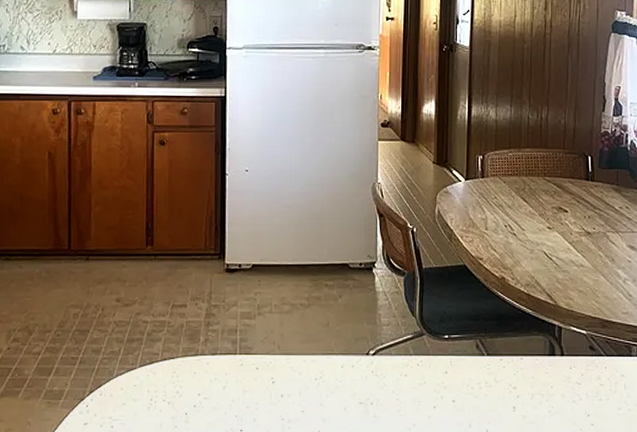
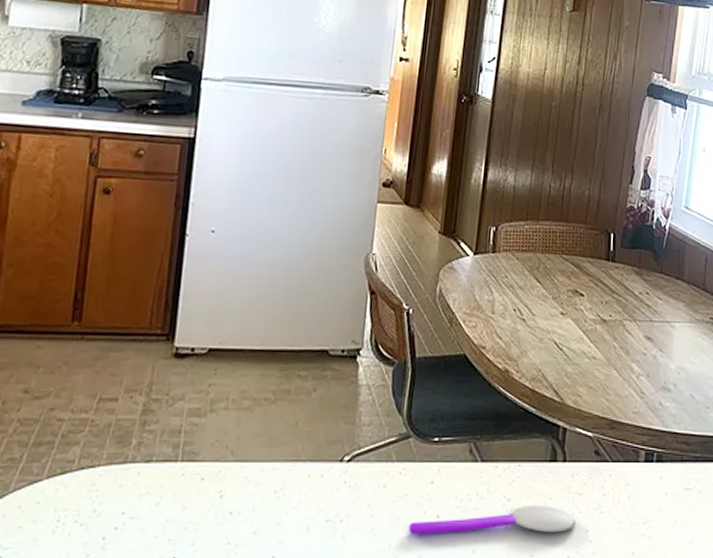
spoon: none [430,392,577,416] -> present [409,505,576,535]

